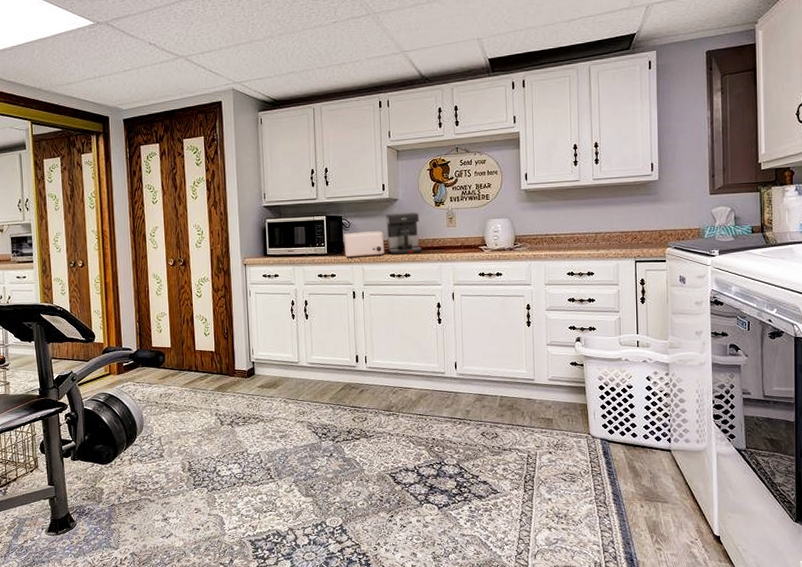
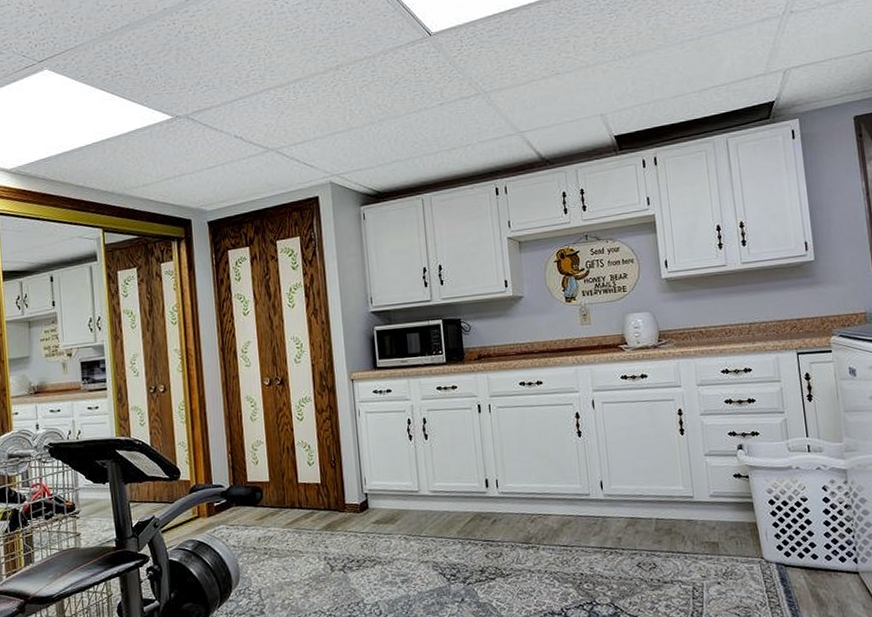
toaster: present [344,230,386,260] -> none [464,332,512,368]
coffee maker: present [385,212,423,256] -> none [509,310,555,361]

